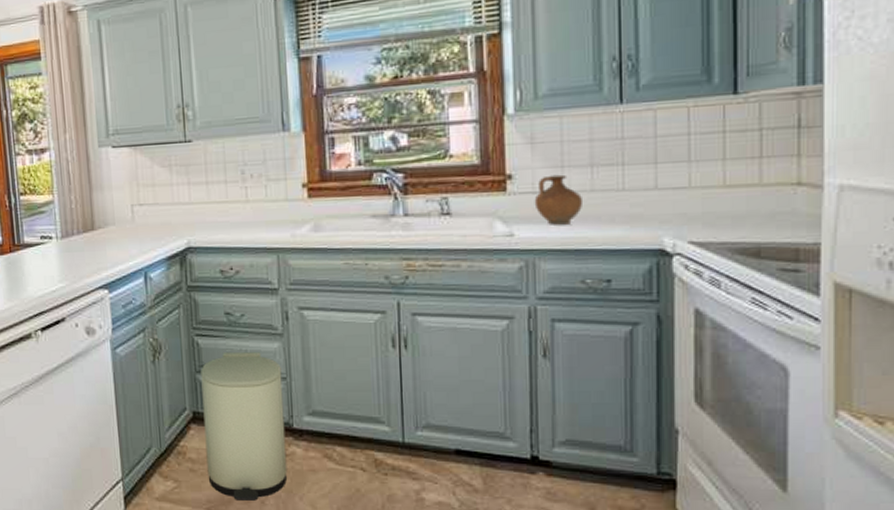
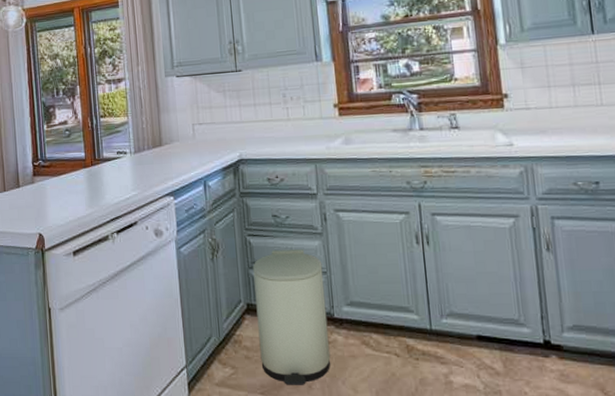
ceramic jug: present [534,174,582,226] -> none [528,93,569,137]

